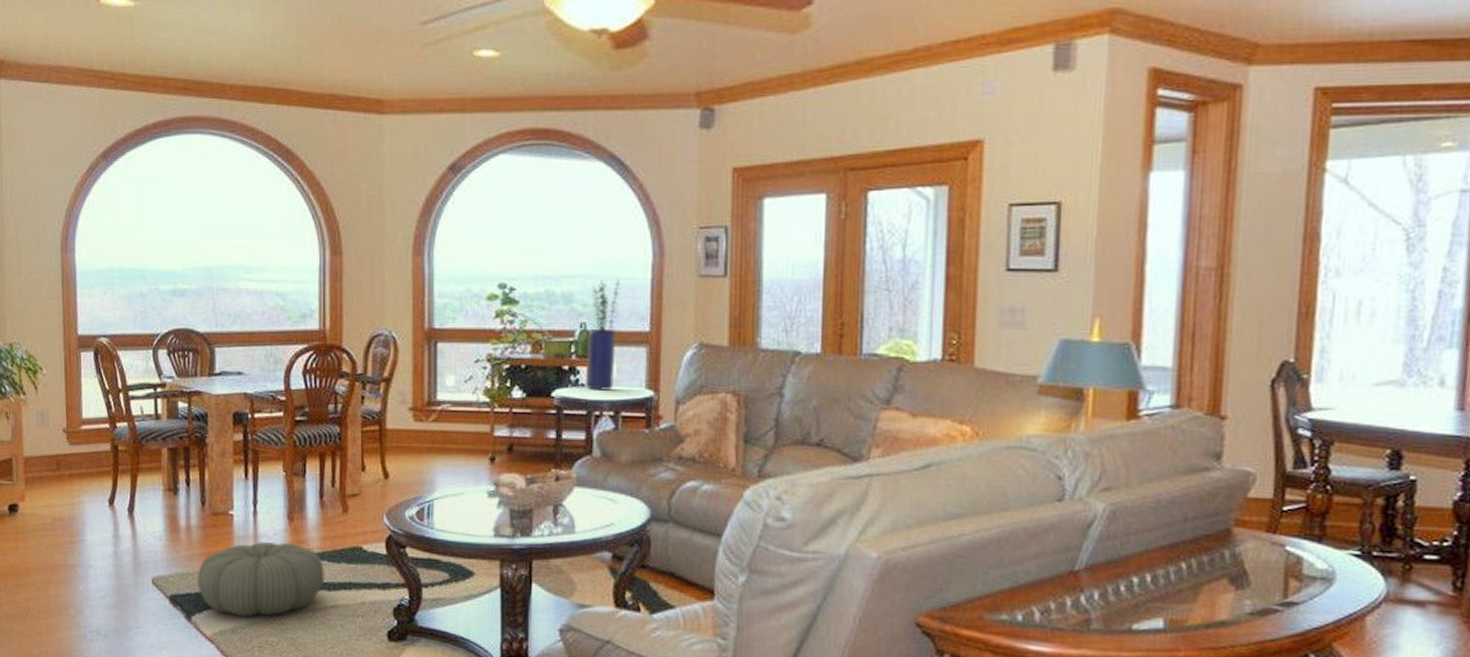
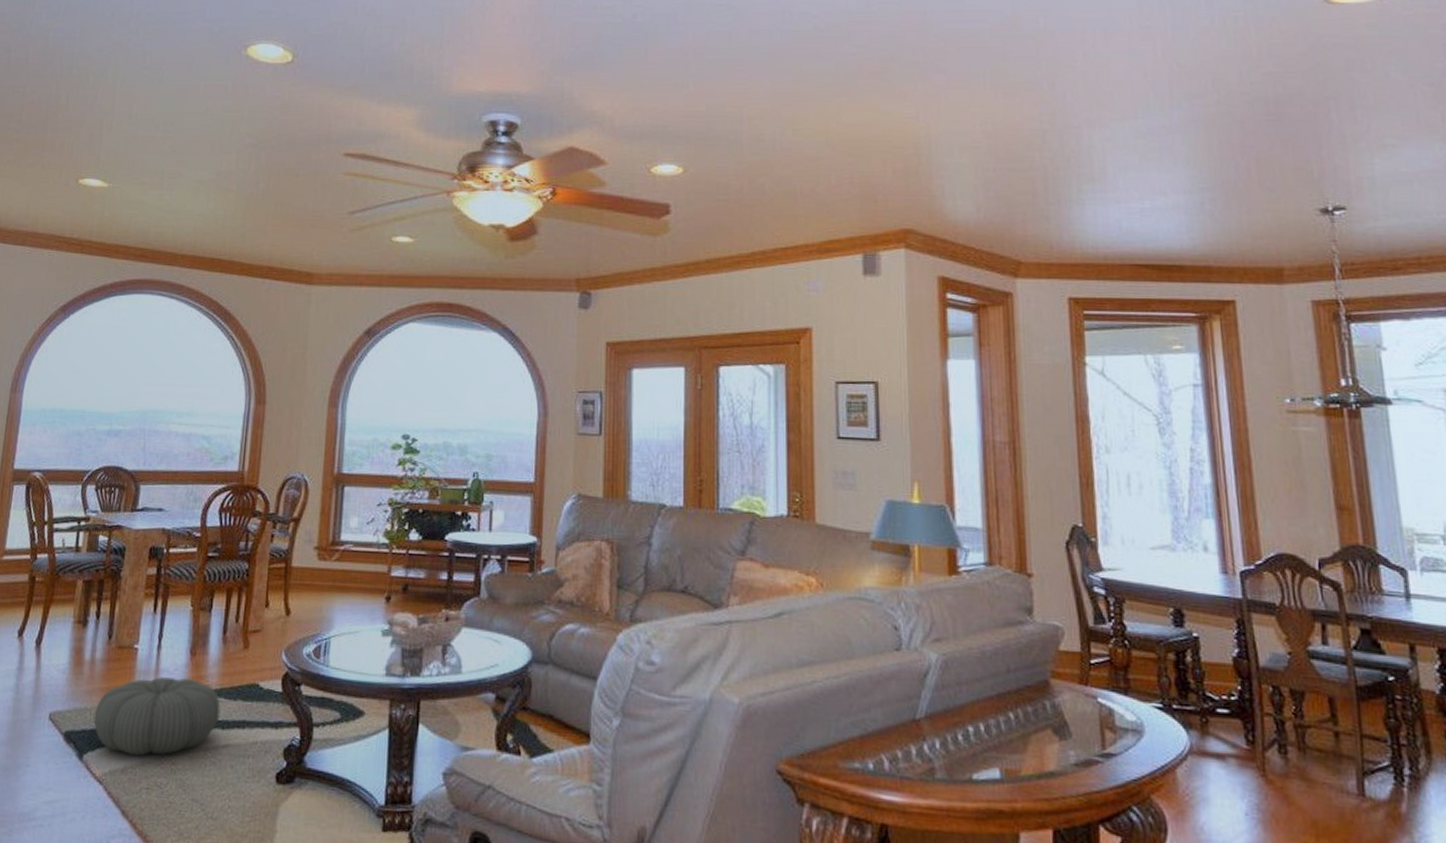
vase: present [586,277,621,391] -> none [477,433,510,536]

